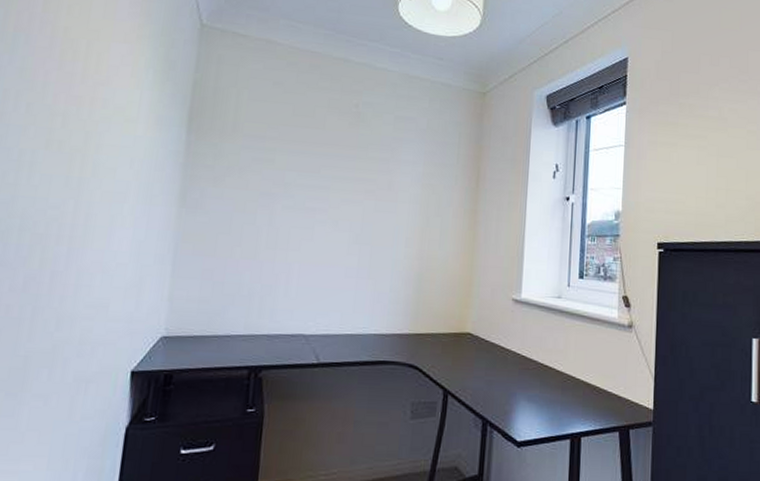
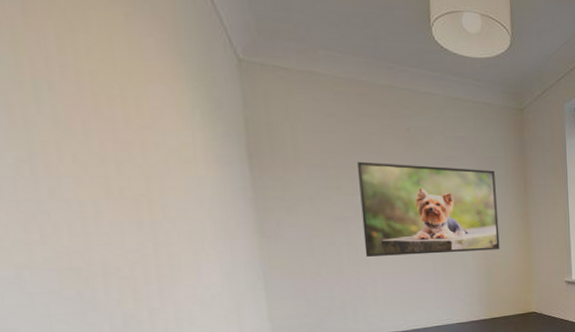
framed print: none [285,134,444,251] -> present [358,161,500,257]

